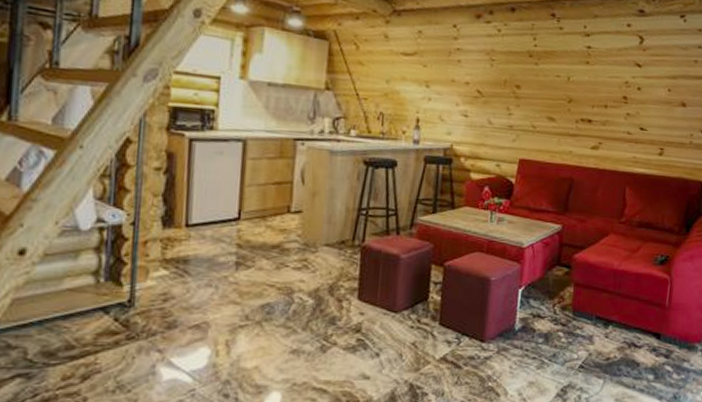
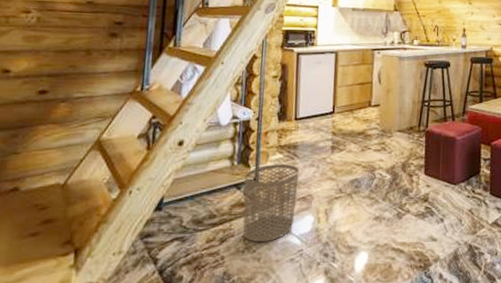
waste bin: none [113,282,191,379] -> present [243,164,299,242]

